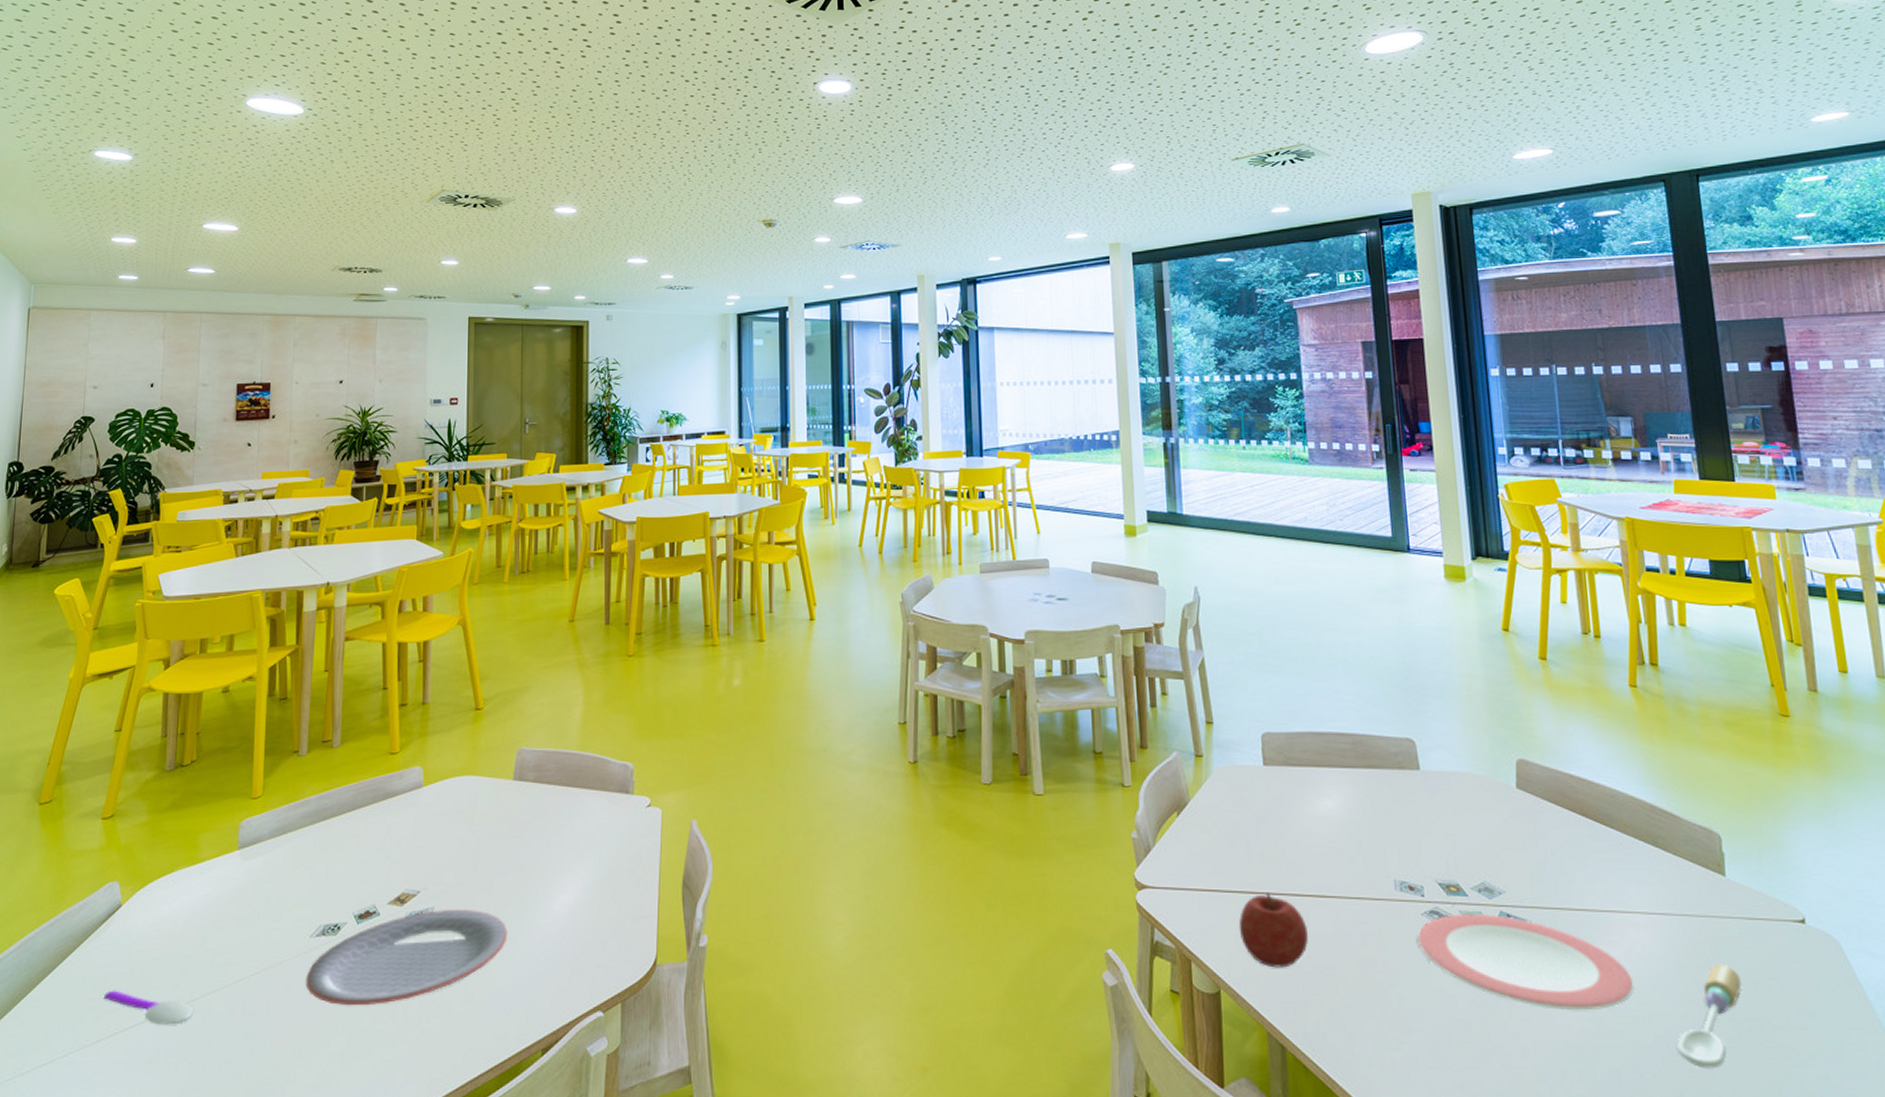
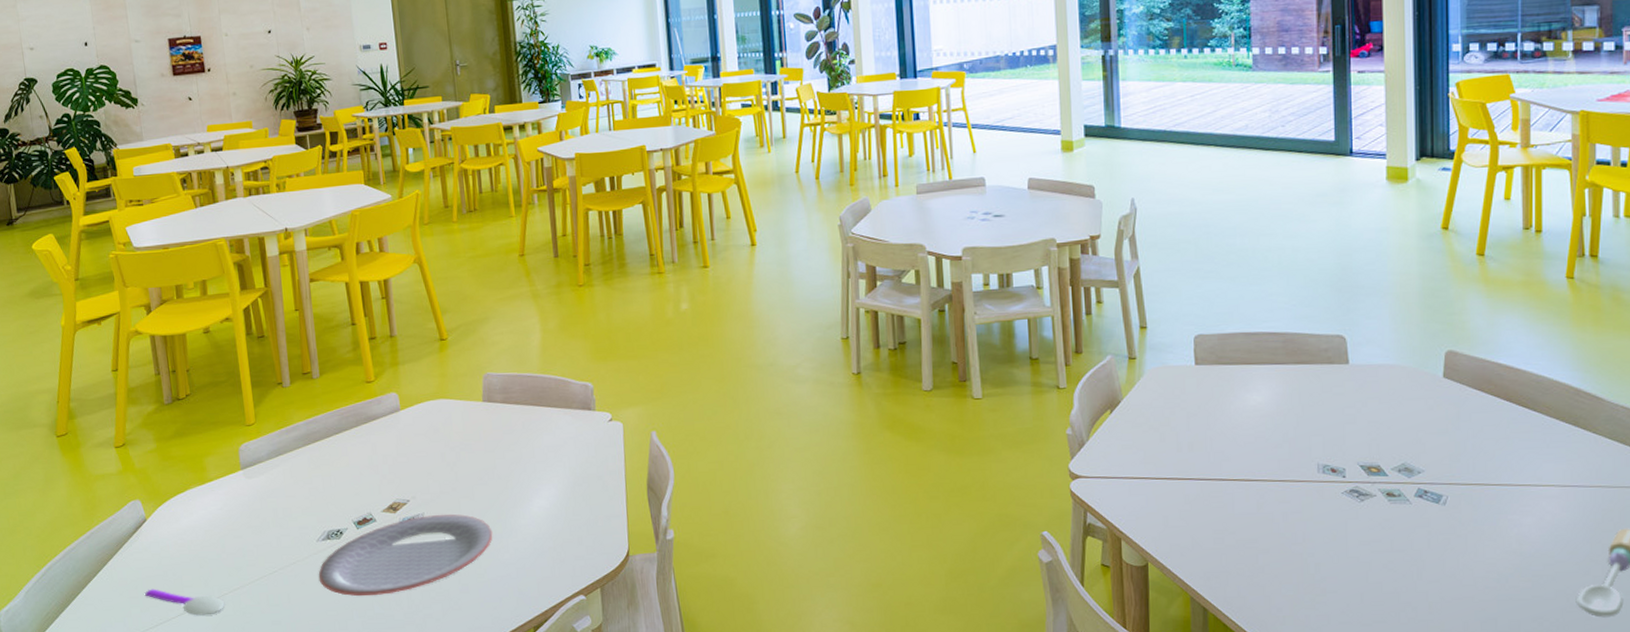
fruit: present [1238,892,1308,968] -> none [1167,478,1232,543]
plate: present [1418,913,1635,1010] -> none [1337,490,1542,571]

